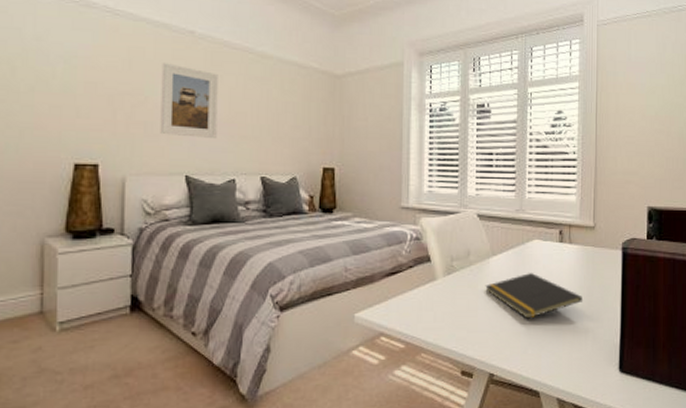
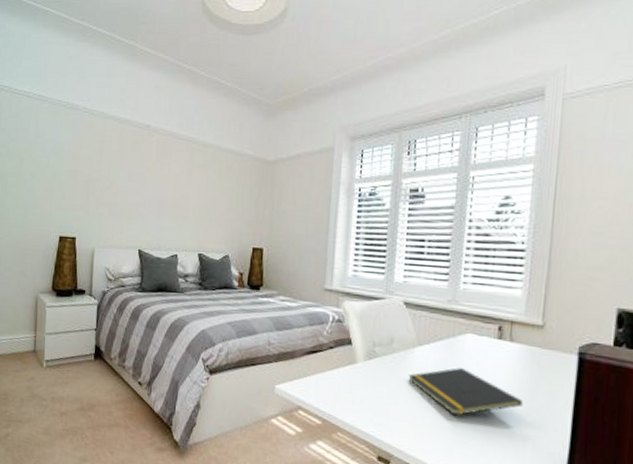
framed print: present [160,63,218,138] -> none [121,153,167,218]

